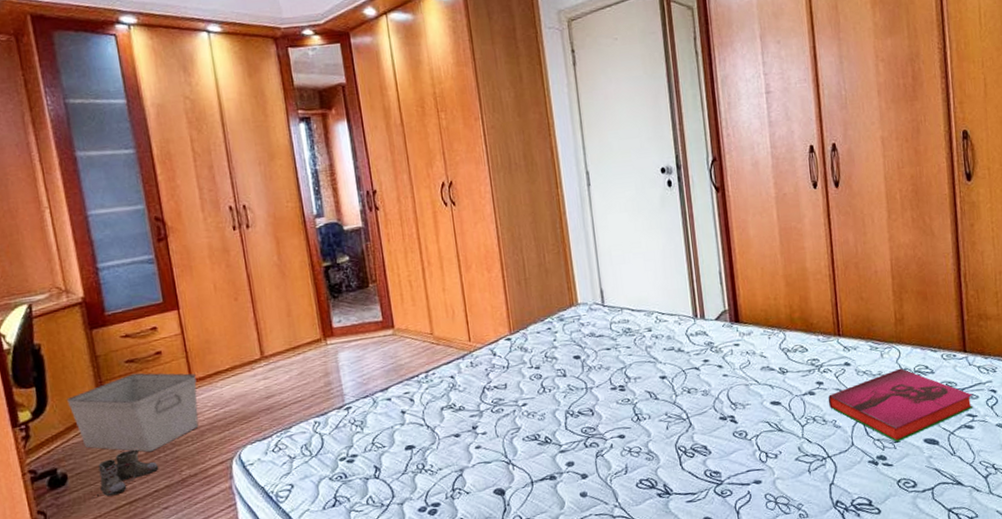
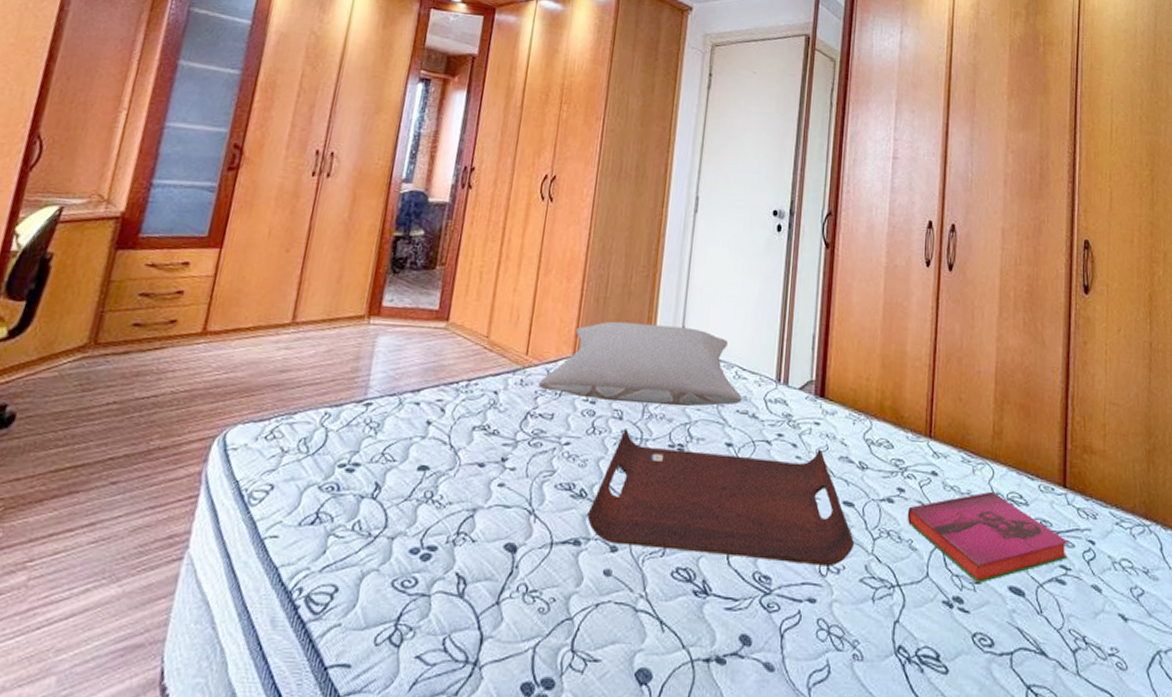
storage bin: present [66,373,199,453] -> none [51,309,212,409]
boots: present [93,449,159,497] -> none [34,400,127,454]
pillow: none [486,288,667,367] -> present [538,321,742,407]
serving tray: none [555,365,786,473] -> present [587,429,854,567]

